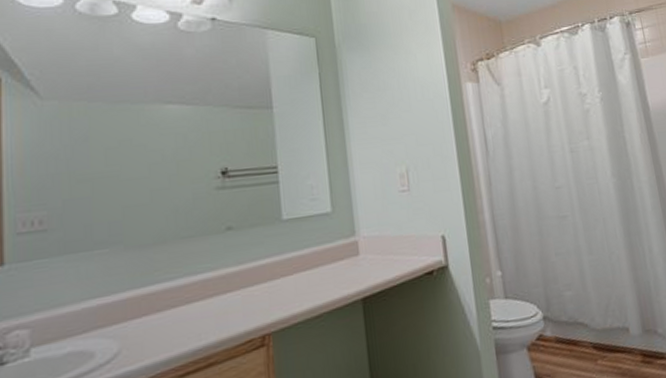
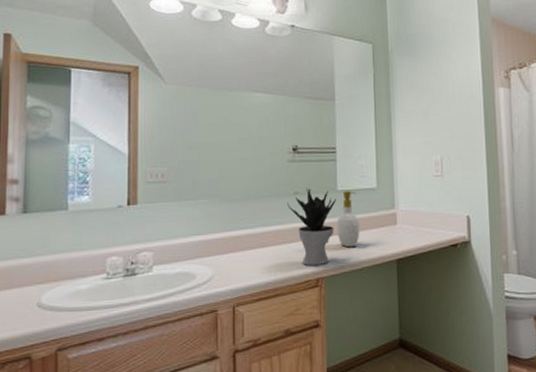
potted plant: none [218,219,282,321] -> present [287,187,336,265]
soap bottle: none [284,219,315,291] -> present [337,191,360,248]

